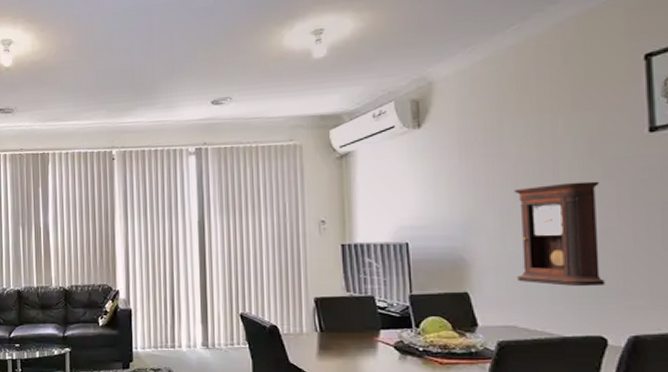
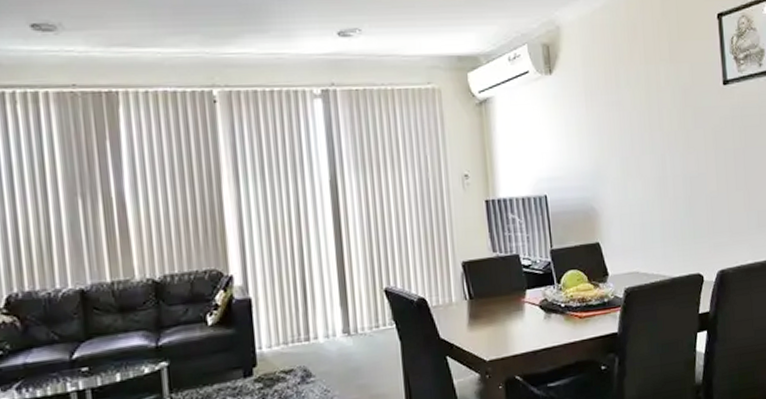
pendulum clock: present [514,181,605,286] -> none [631,129,700,230]

